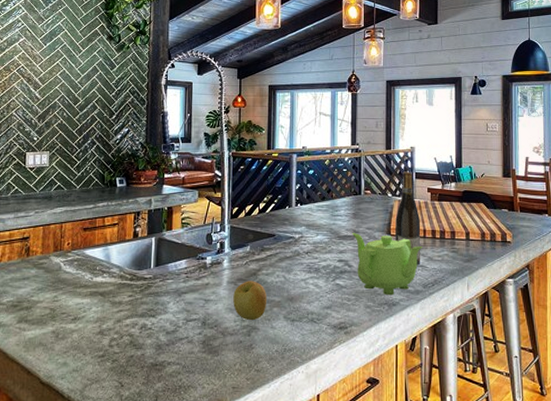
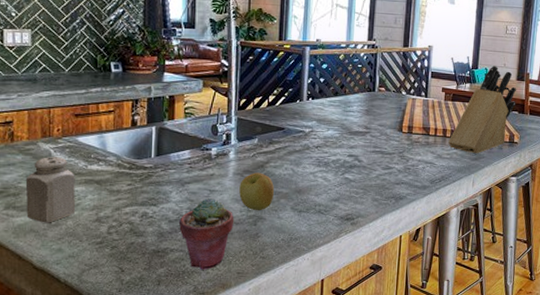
salt shaker: none [36,270,82,336] -> present [25,157,75,223]
potted succulent: none [175,308,229,384] -> present [178,198,234,270]
teapot: present [352,232,423,296] -> none [364,128,434,190]
wine bottle: present [395,171,421,266] -> none [407,70,433,162]
knife block: none [438,164,505,255] -> present [448,66,517,154]

